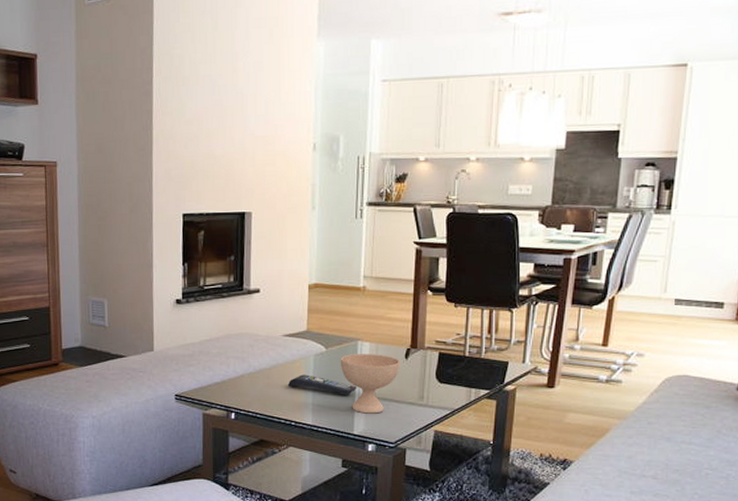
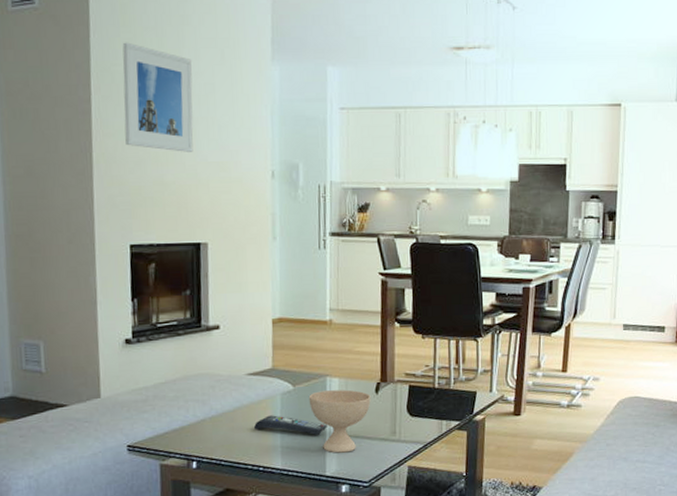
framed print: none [181,26,244,128] -> present [122,42,194,152]

